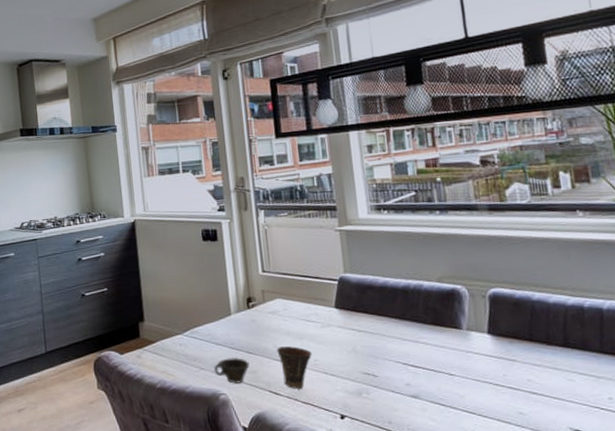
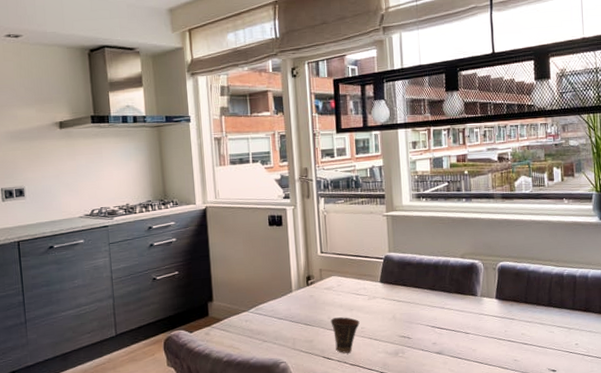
cup: present [214,357,250,383] -> none [276,329,307,352]

